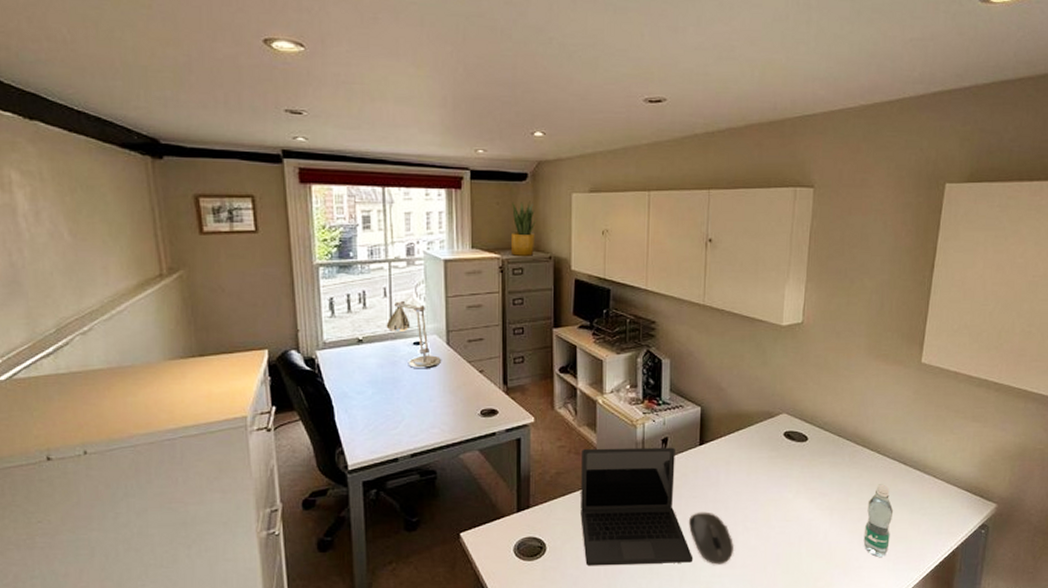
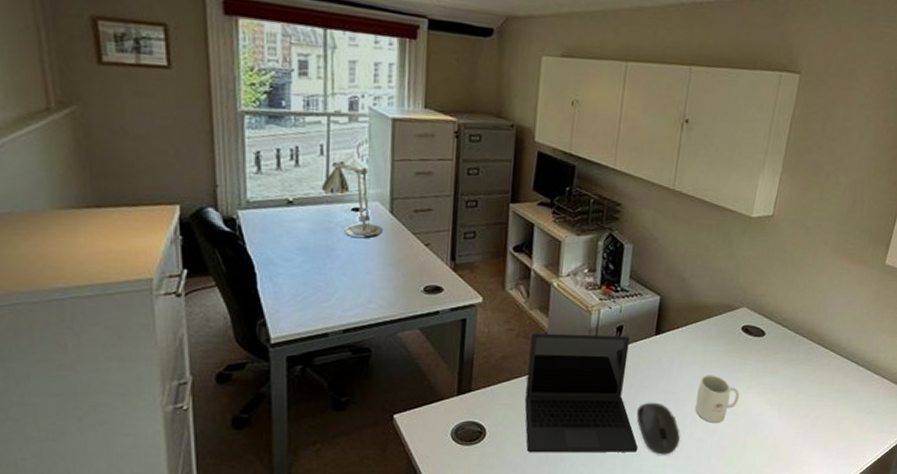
planter: present [510,202,538,257] -> none [468,59,501,123]
mug: none [746,482,789,531] -> present [695,375,740,424]
bottle: present [863,484,894,557] -> none [807,382,841,452]

